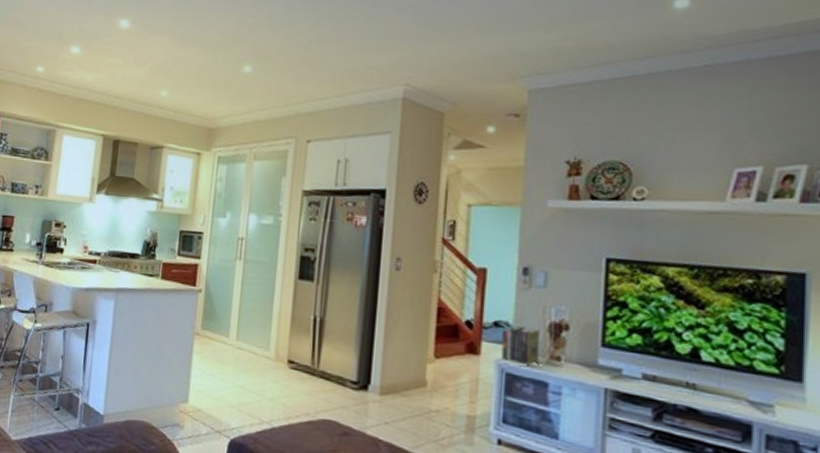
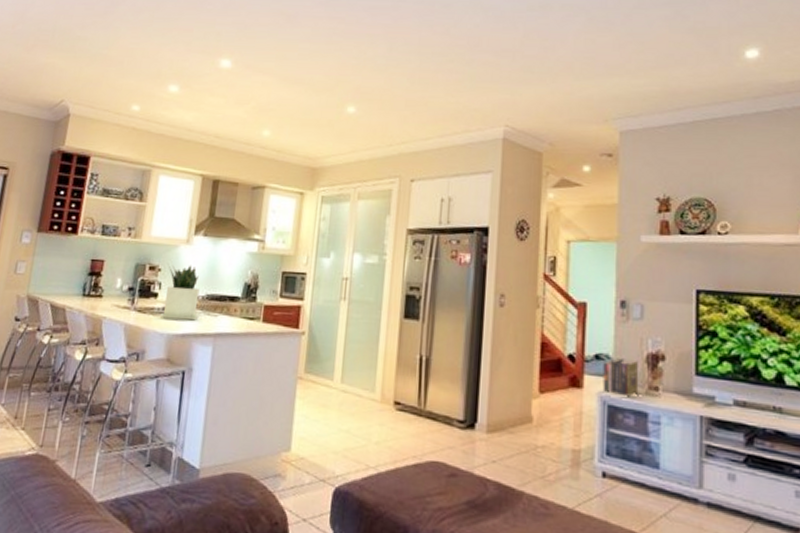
planter: none [65,222,102,276] -> present [159,265,200,321]

